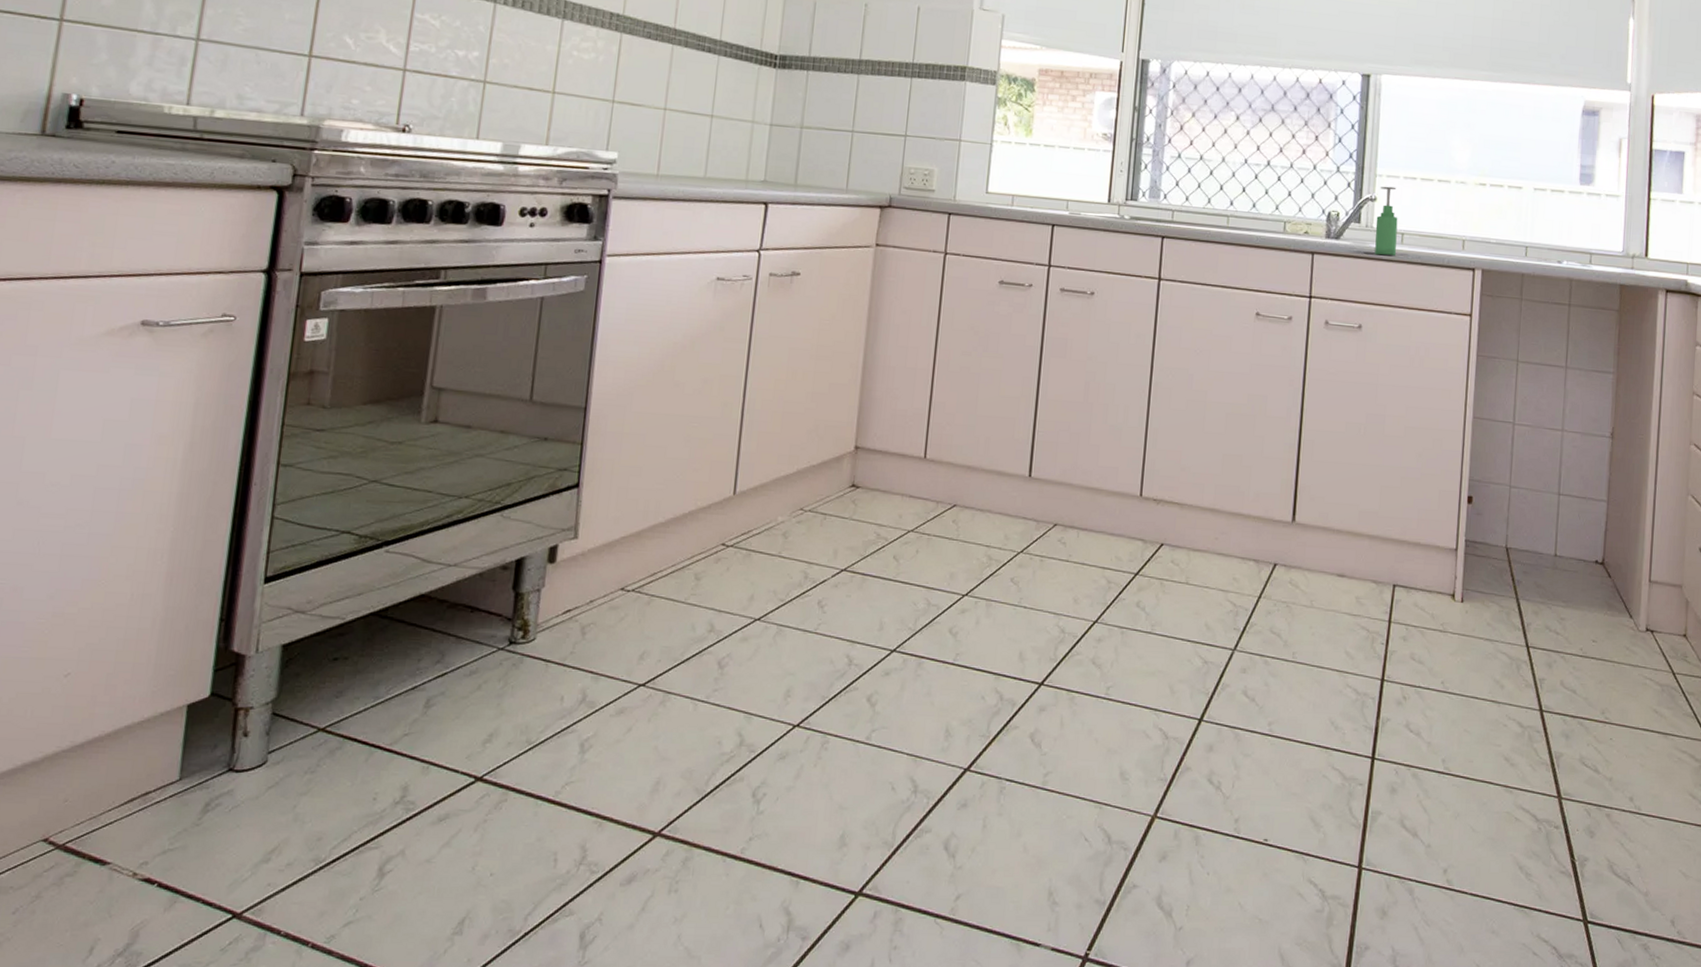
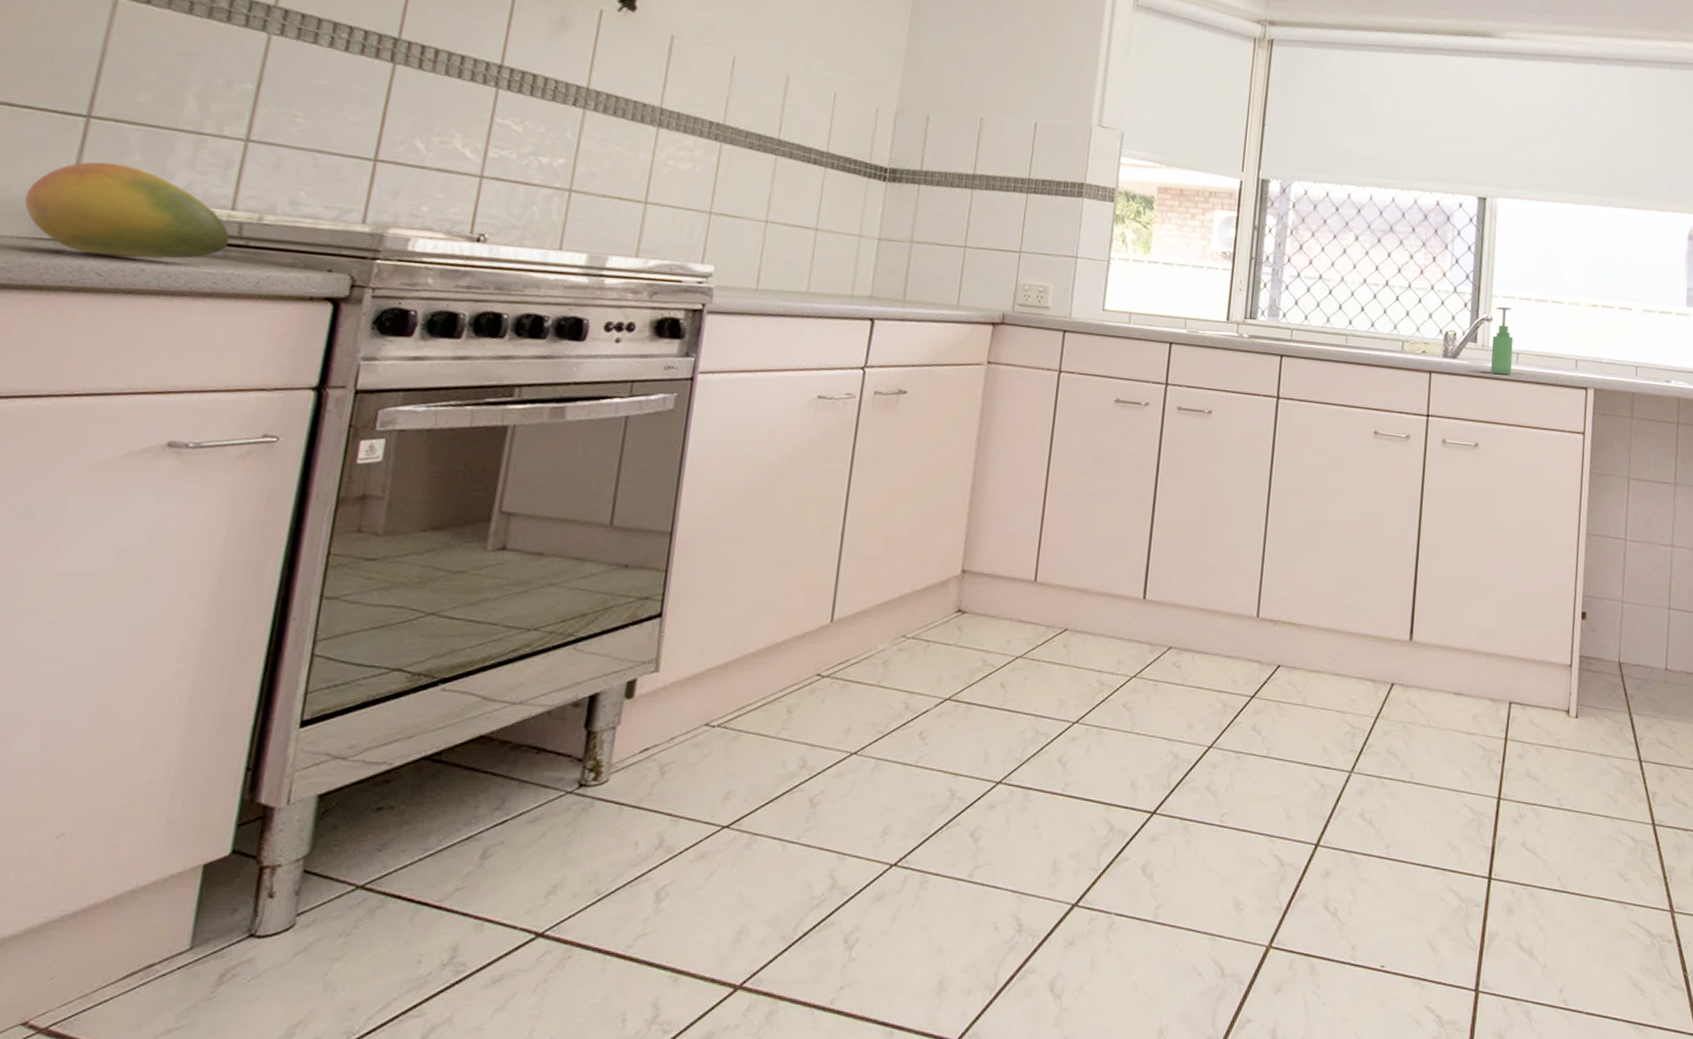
fruit: none [10,62,186,152] -> present [24,162,230,259]

